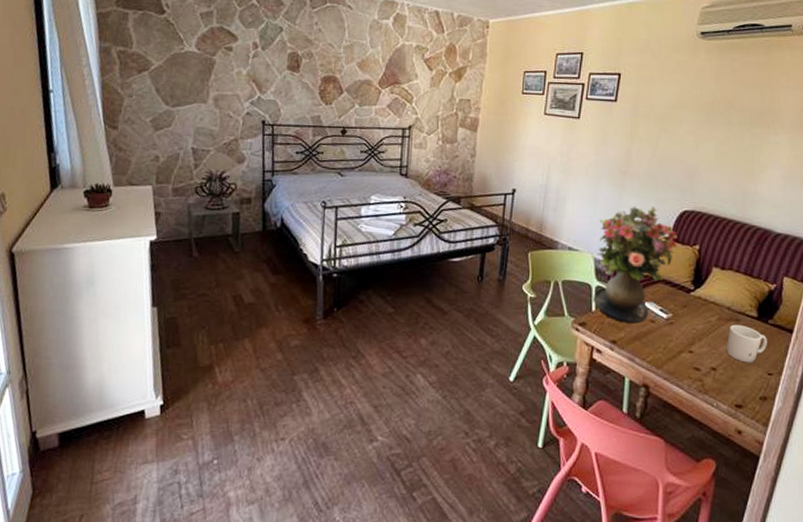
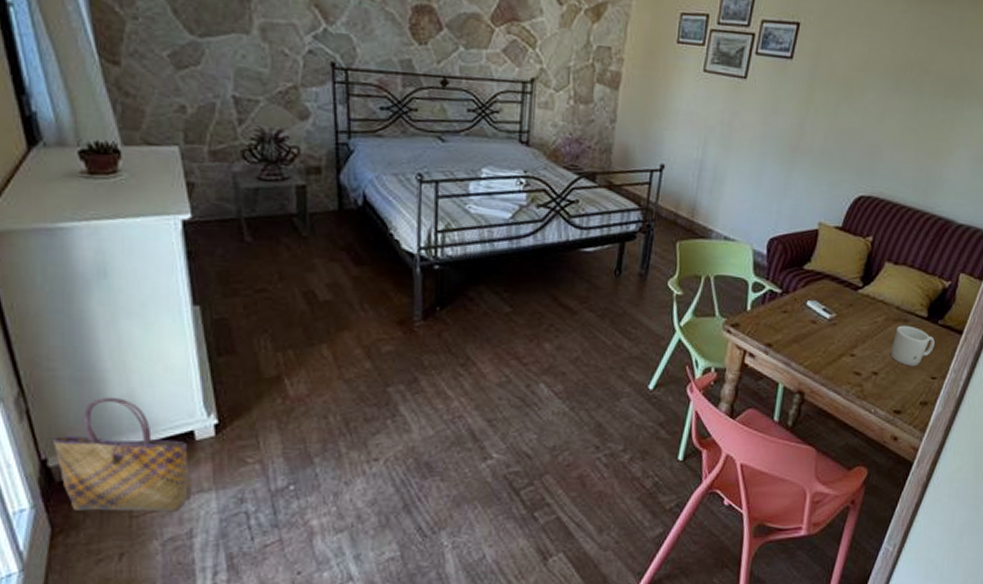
tote bag: none [42,380,140,480] -> present [53,396,192,512]
bouquet: present [593,205,678,324] -> none [749,189,850,325]

